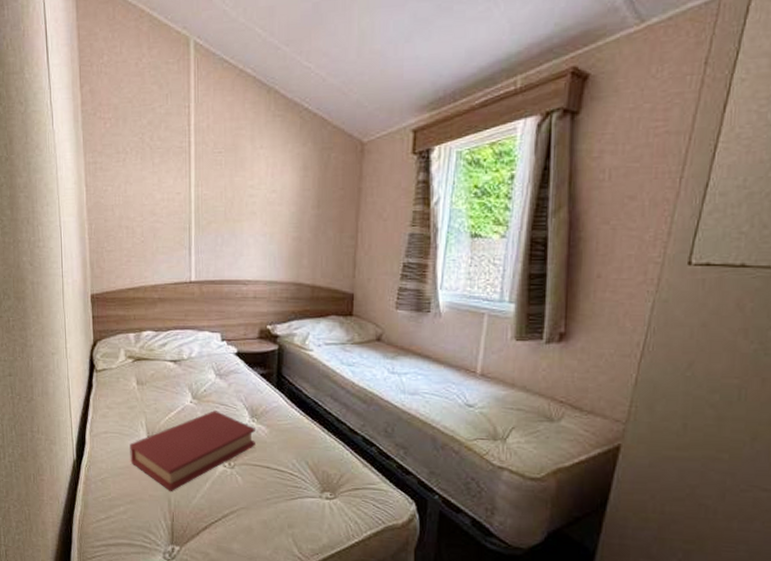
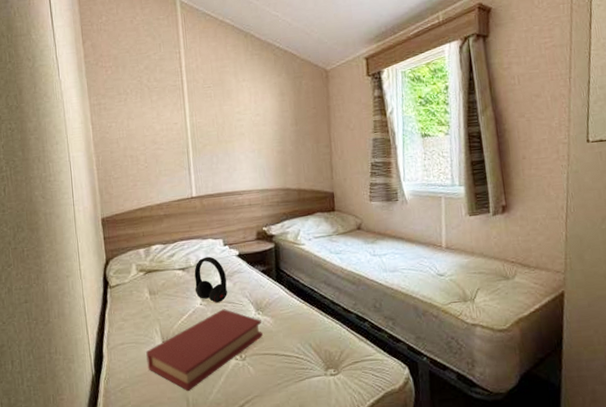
headphones: none [186,351,222,403] -> present [194,256,227,303]

